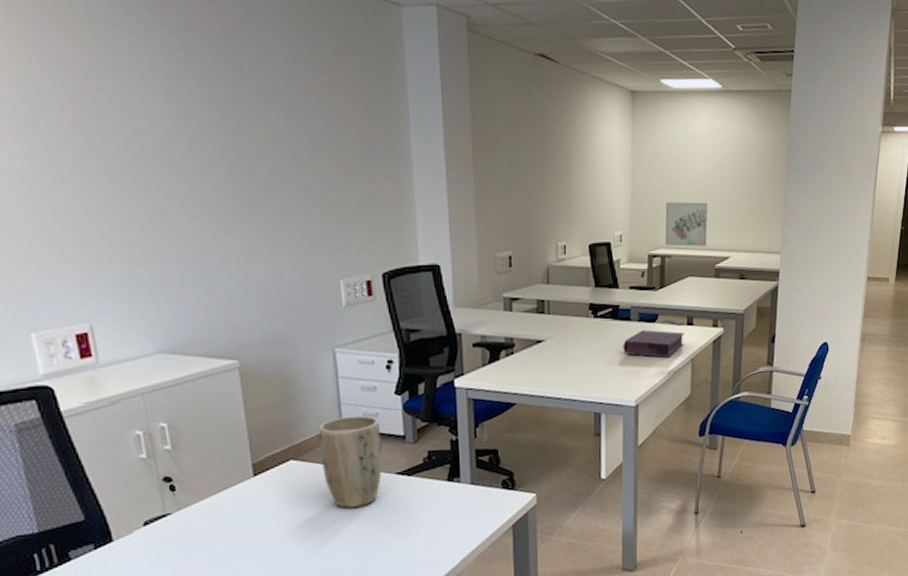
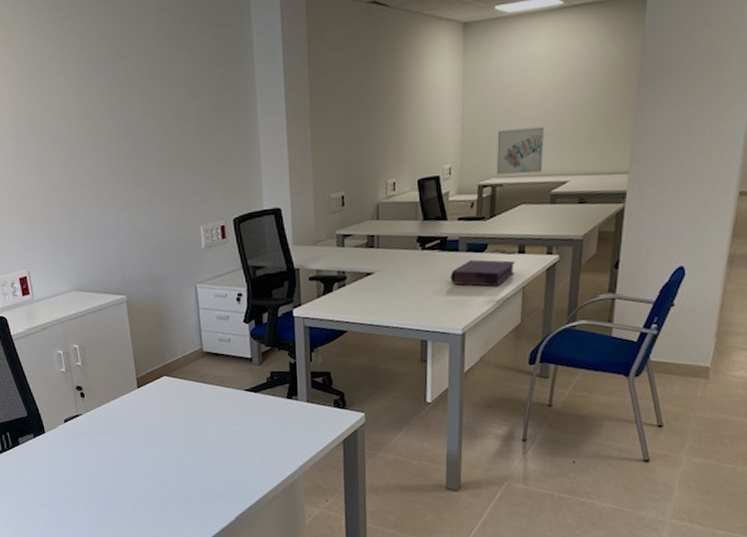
plant pot: present [318,415,383,508] -> none [184,340,234,417]

